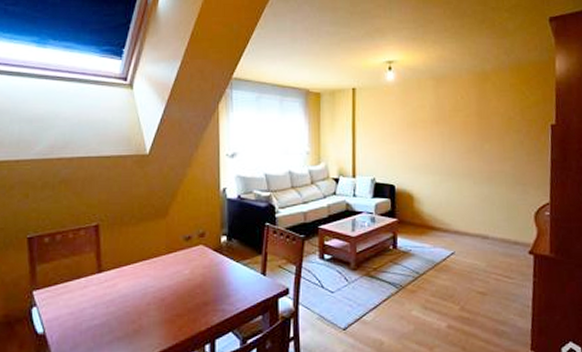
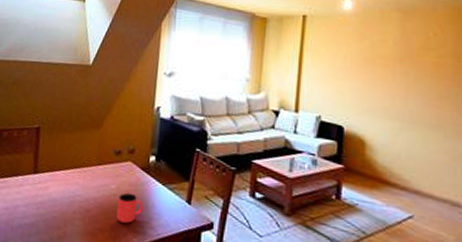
cup: none [193,275,219,304] -> present [116,192,143,223]

